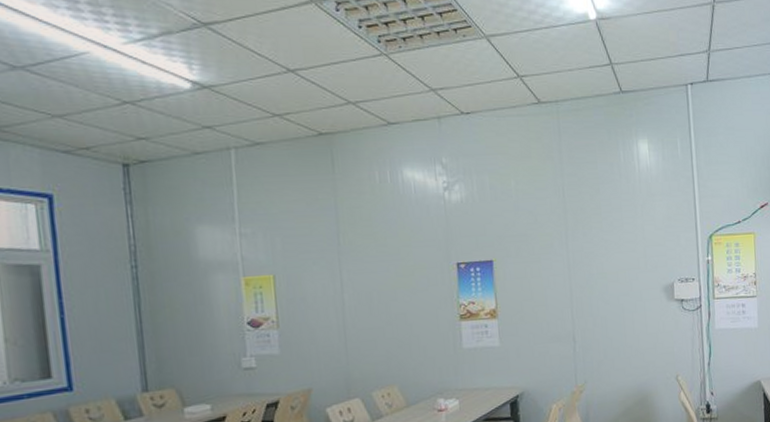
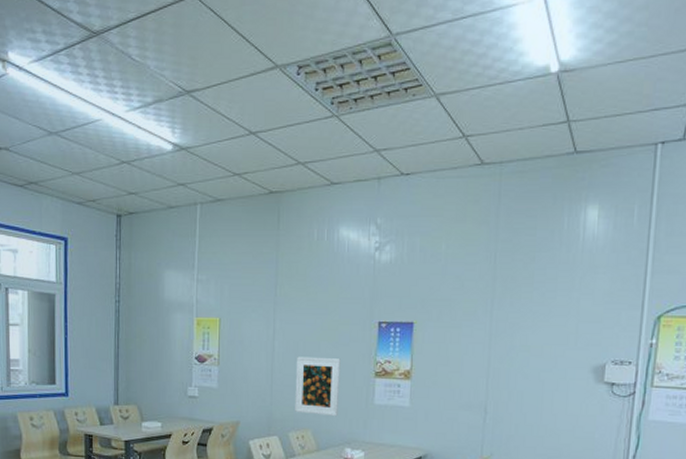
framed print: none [371,305,425,369] -> present [295,356,341,417]

